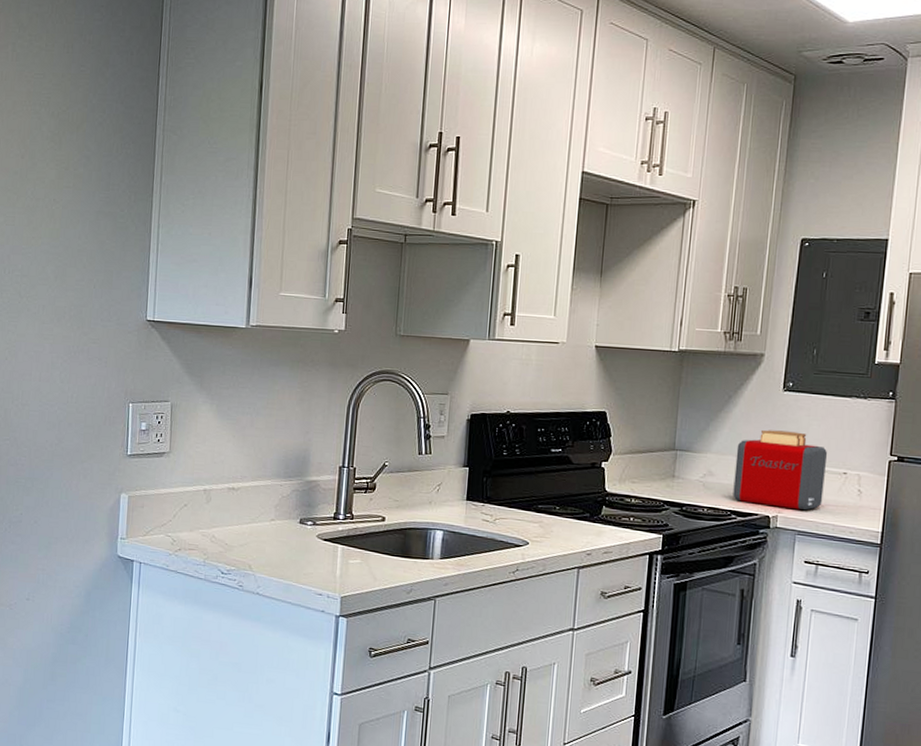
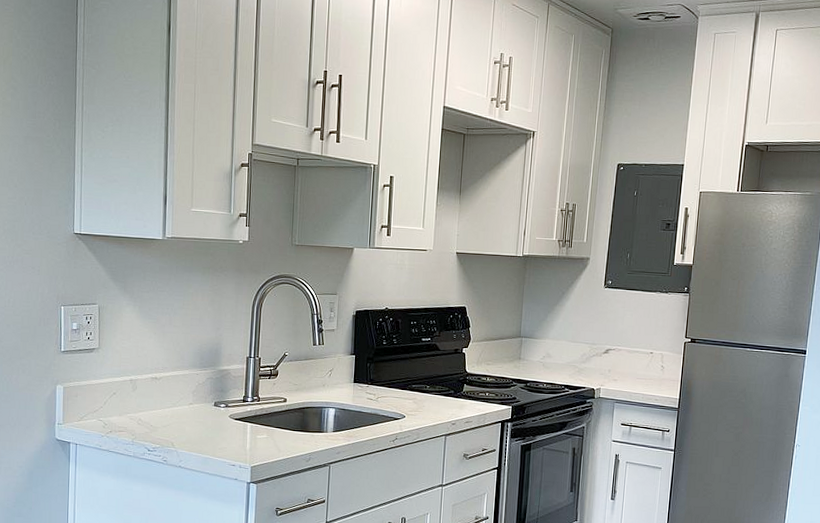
toaster: present [733,429,828,511] -> none [566,319,639,384]

